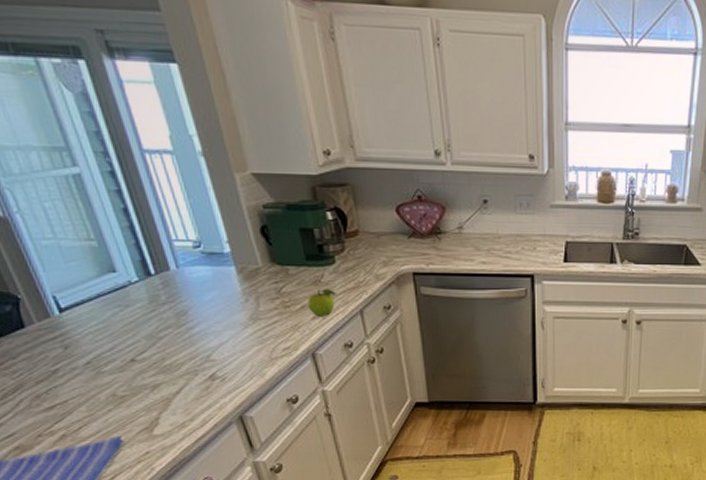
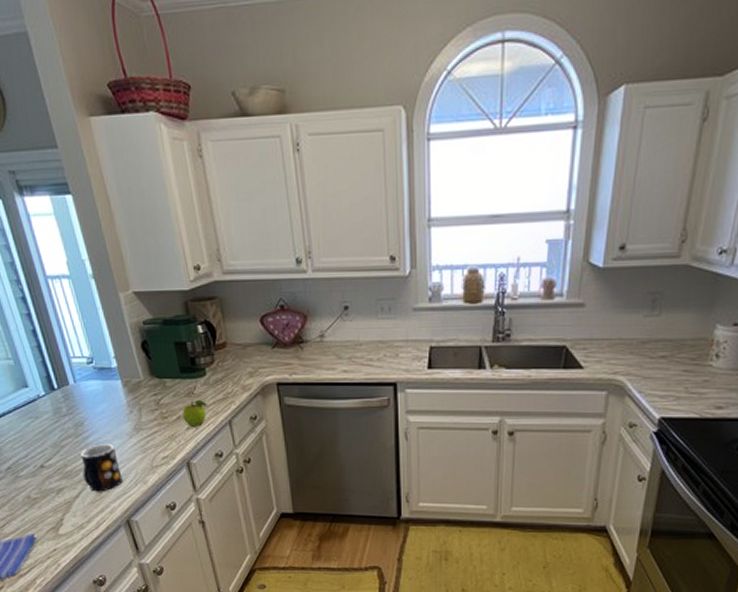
mug: none [183,335,235,387] -> present [80,444,123,492]

